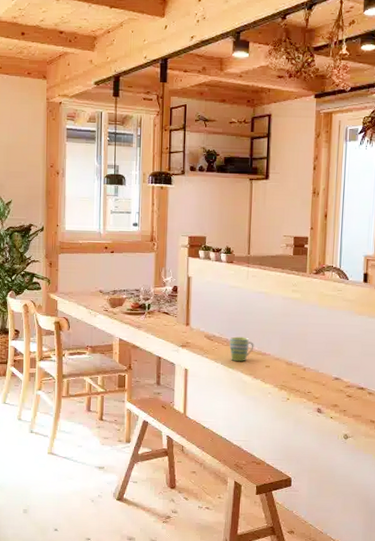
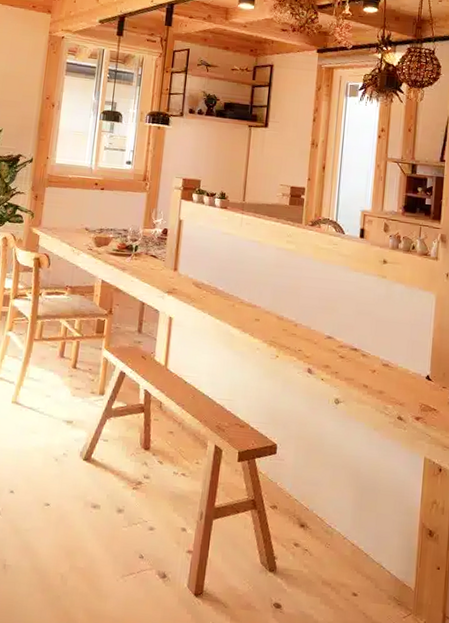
mug: present [229,336,254,361] -> none [218,286,244,313]

